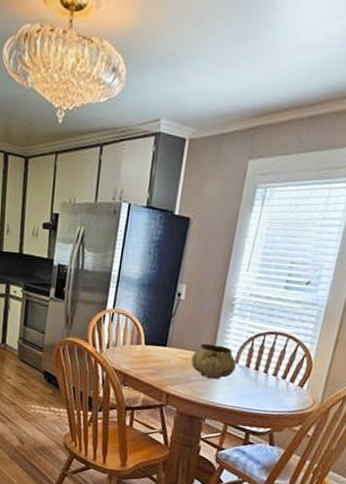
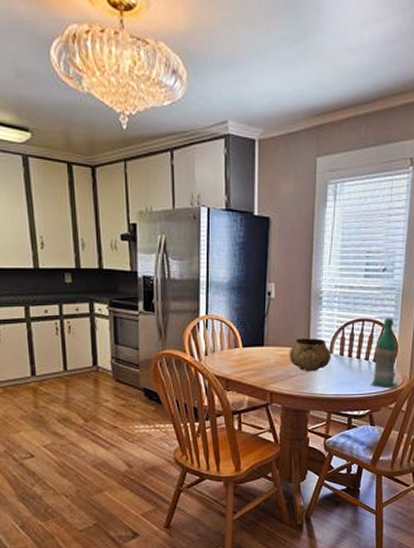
bottle: none [275,334,312,411] -> present [371,318,398,389]

